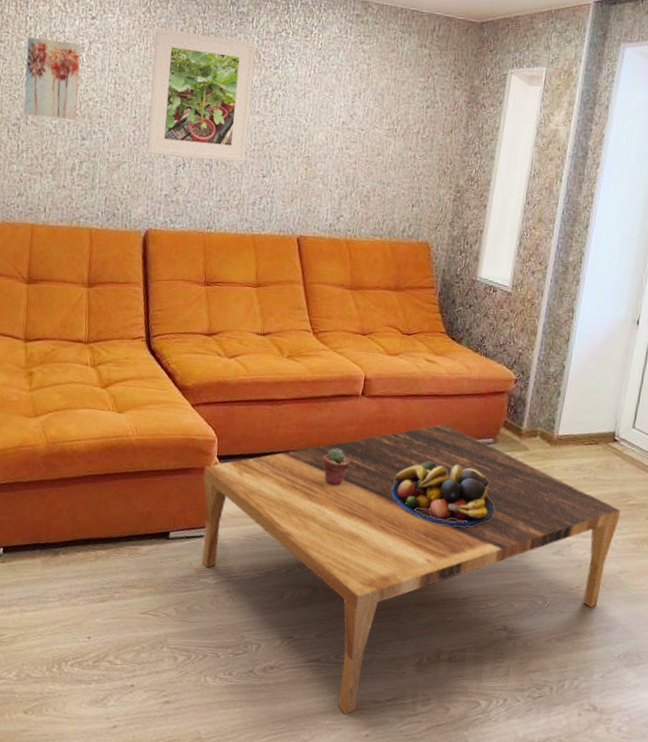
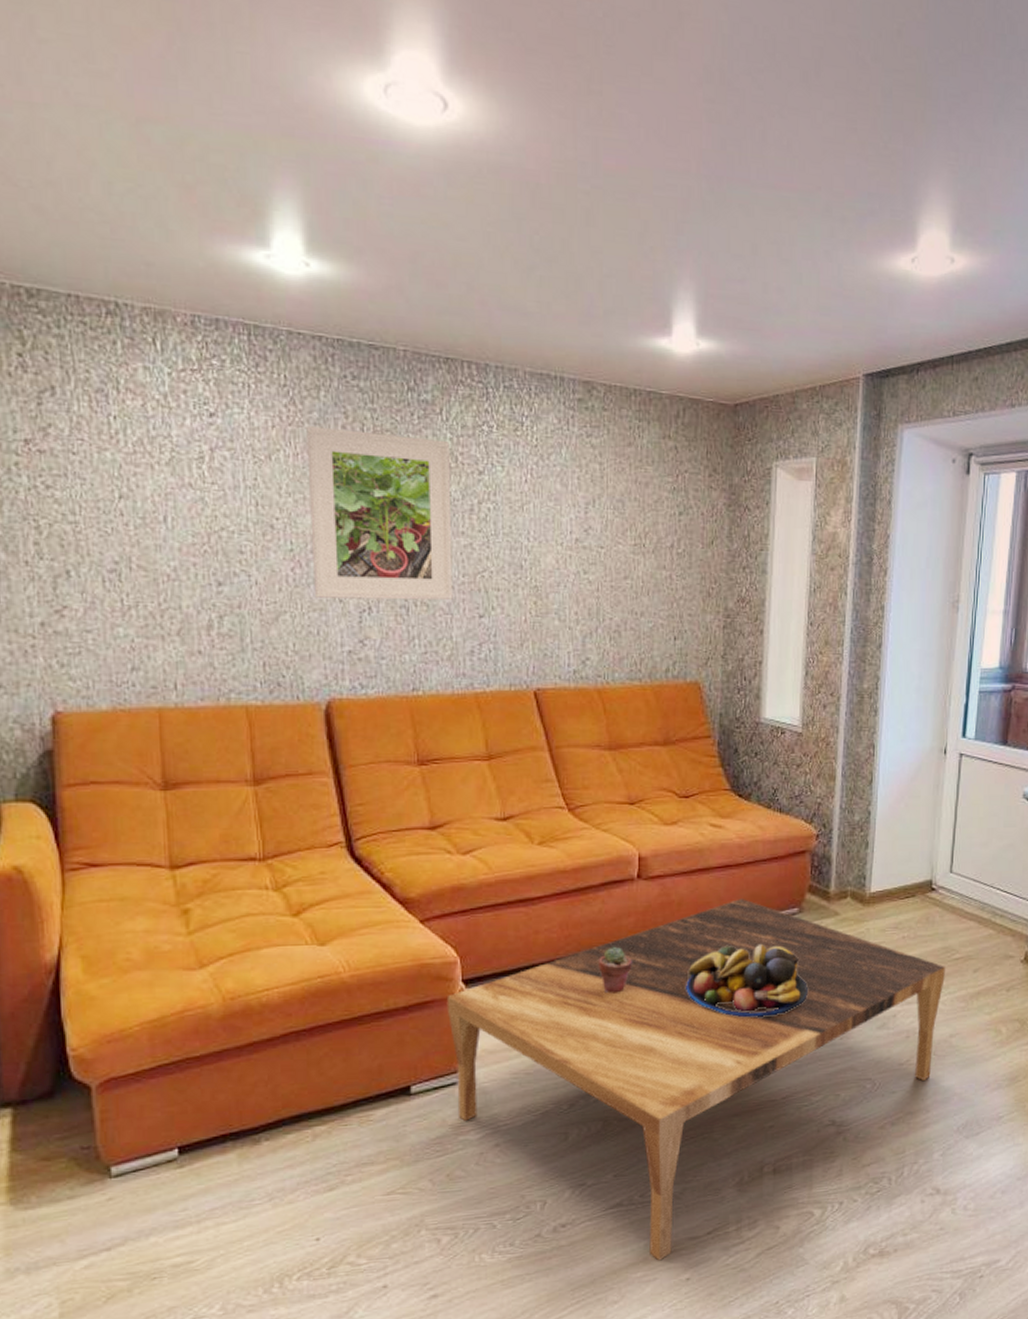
wall art: present [23,36,81,120] -> none [115,444,206,559]

